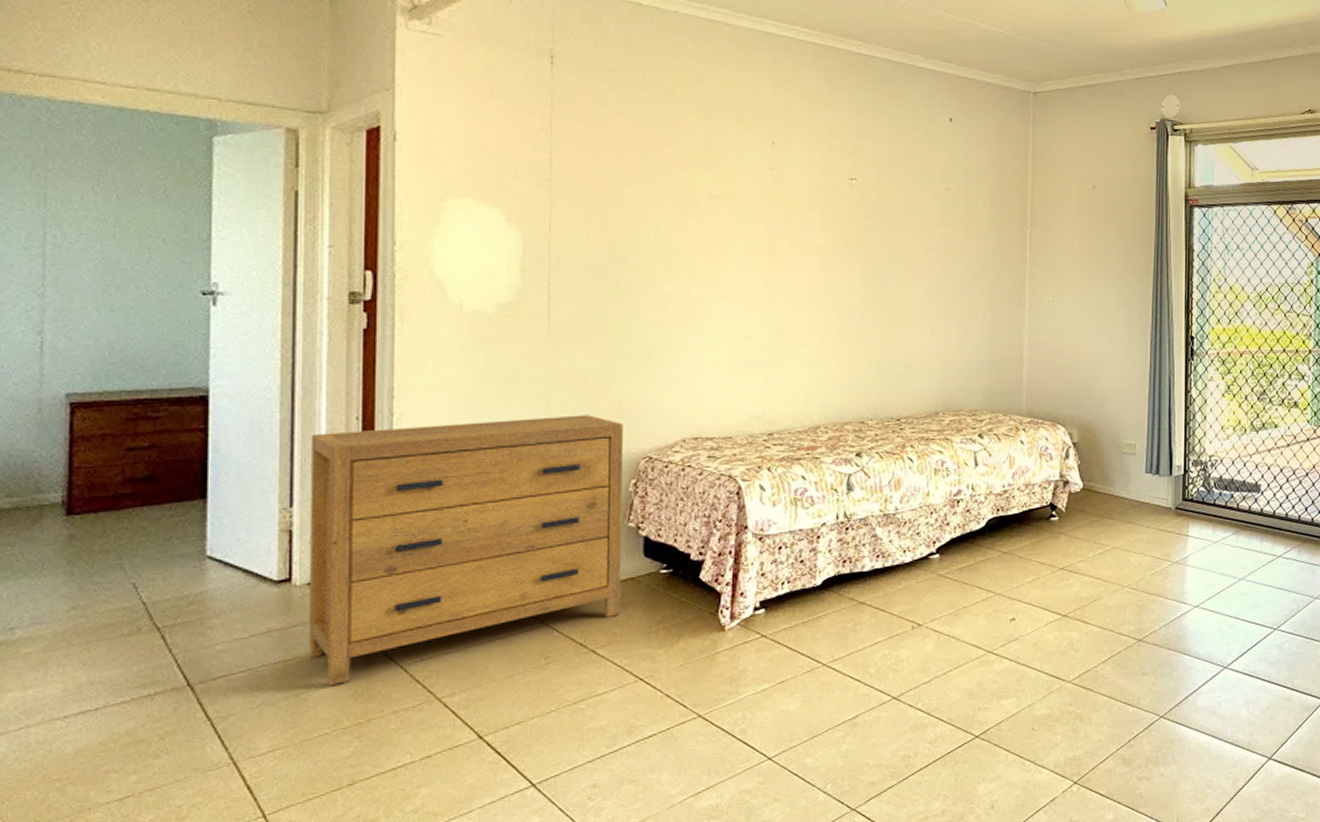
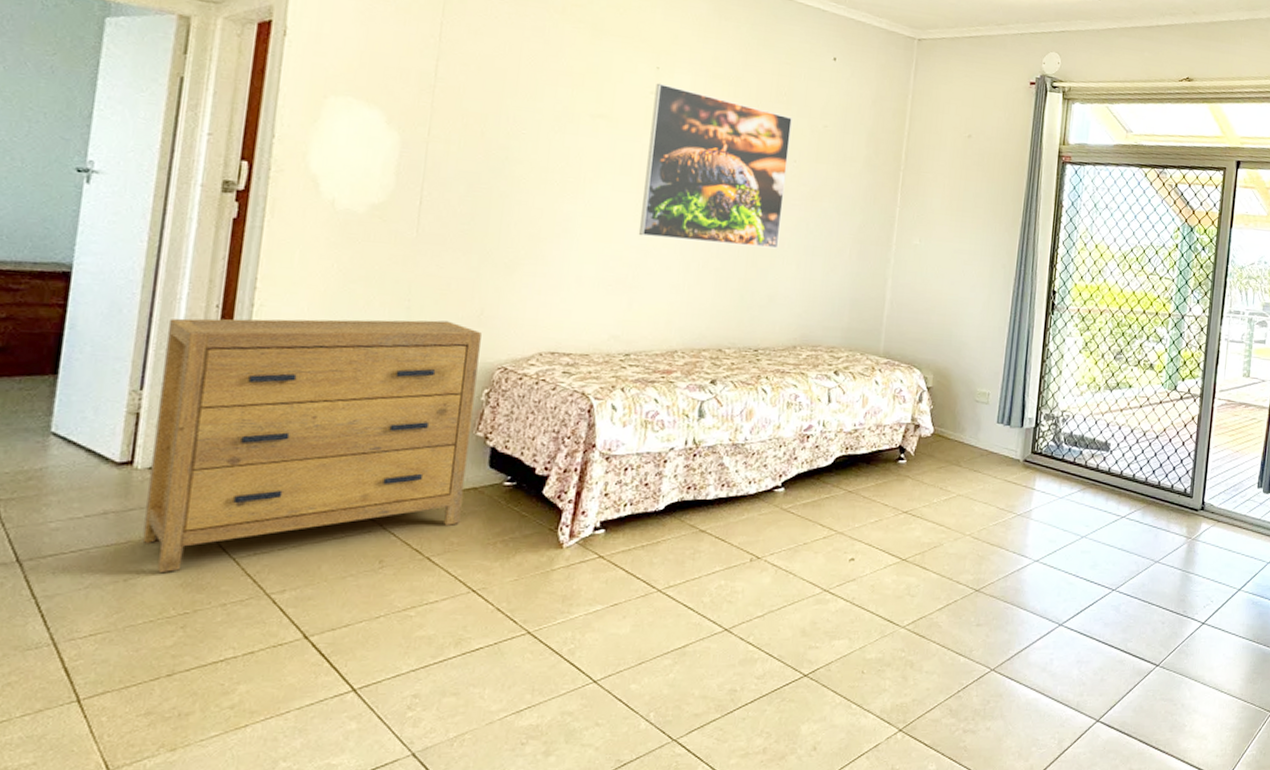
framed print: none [769,158,913,316] -> present [638,83,792,249]

